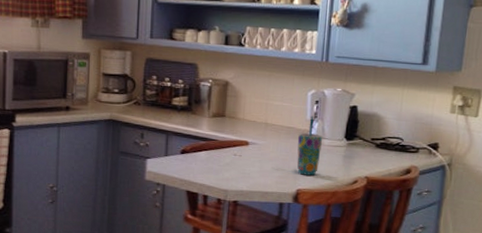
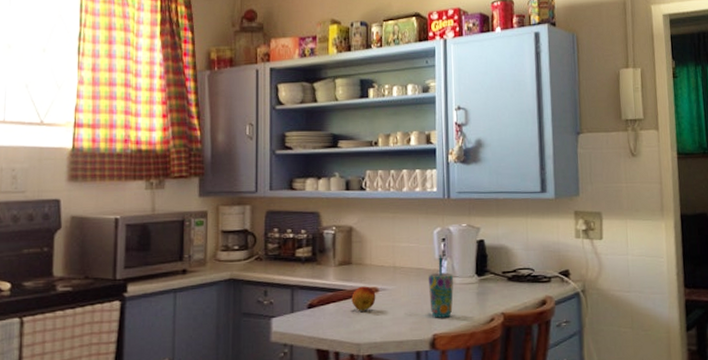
fruit: none [222,138,246,162] -> present [351,286,376,311]

